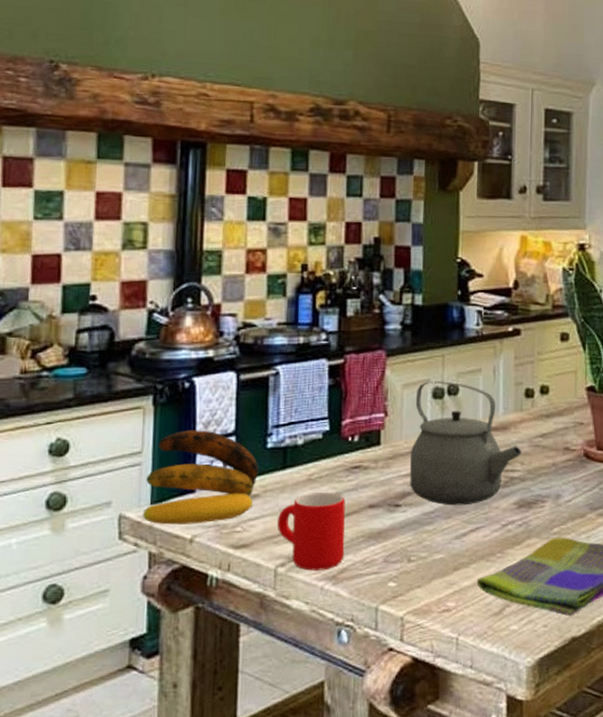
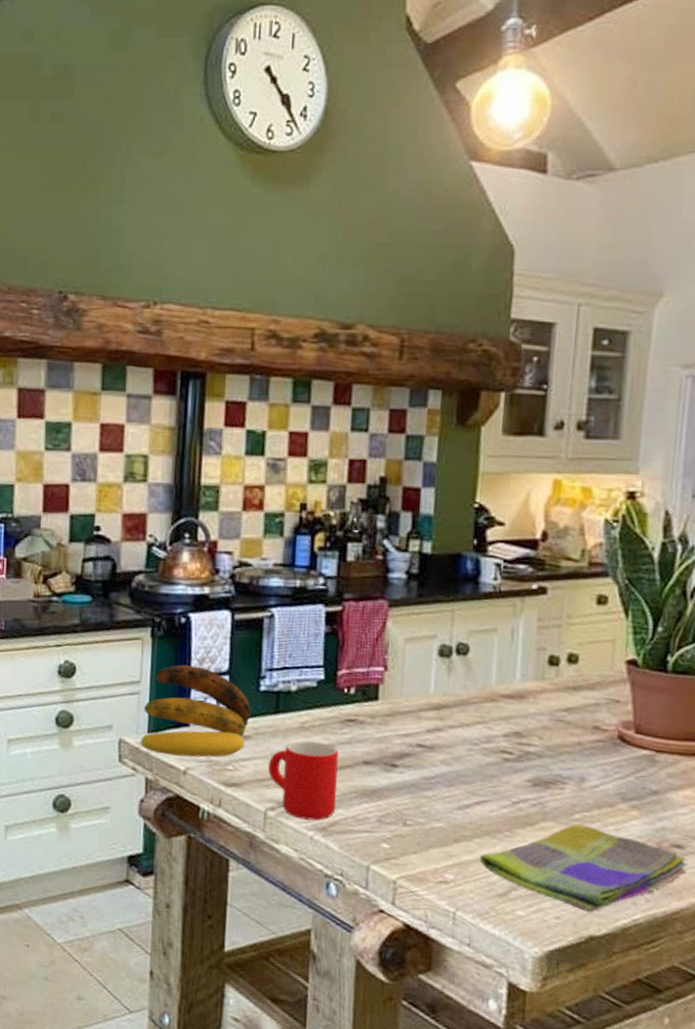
tea kettle: present [410,381,522,506] -> none [409,637,541,775]

